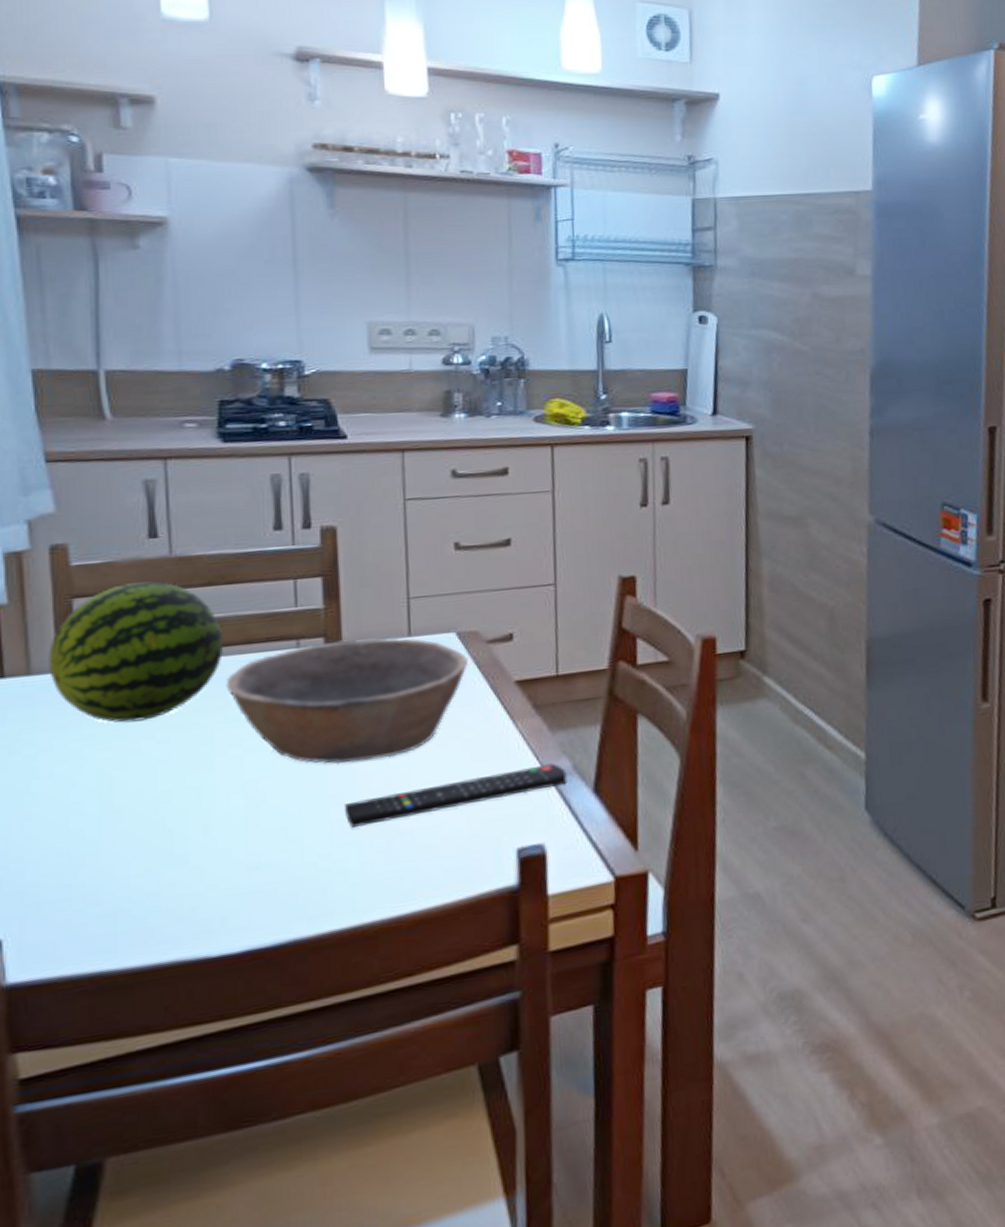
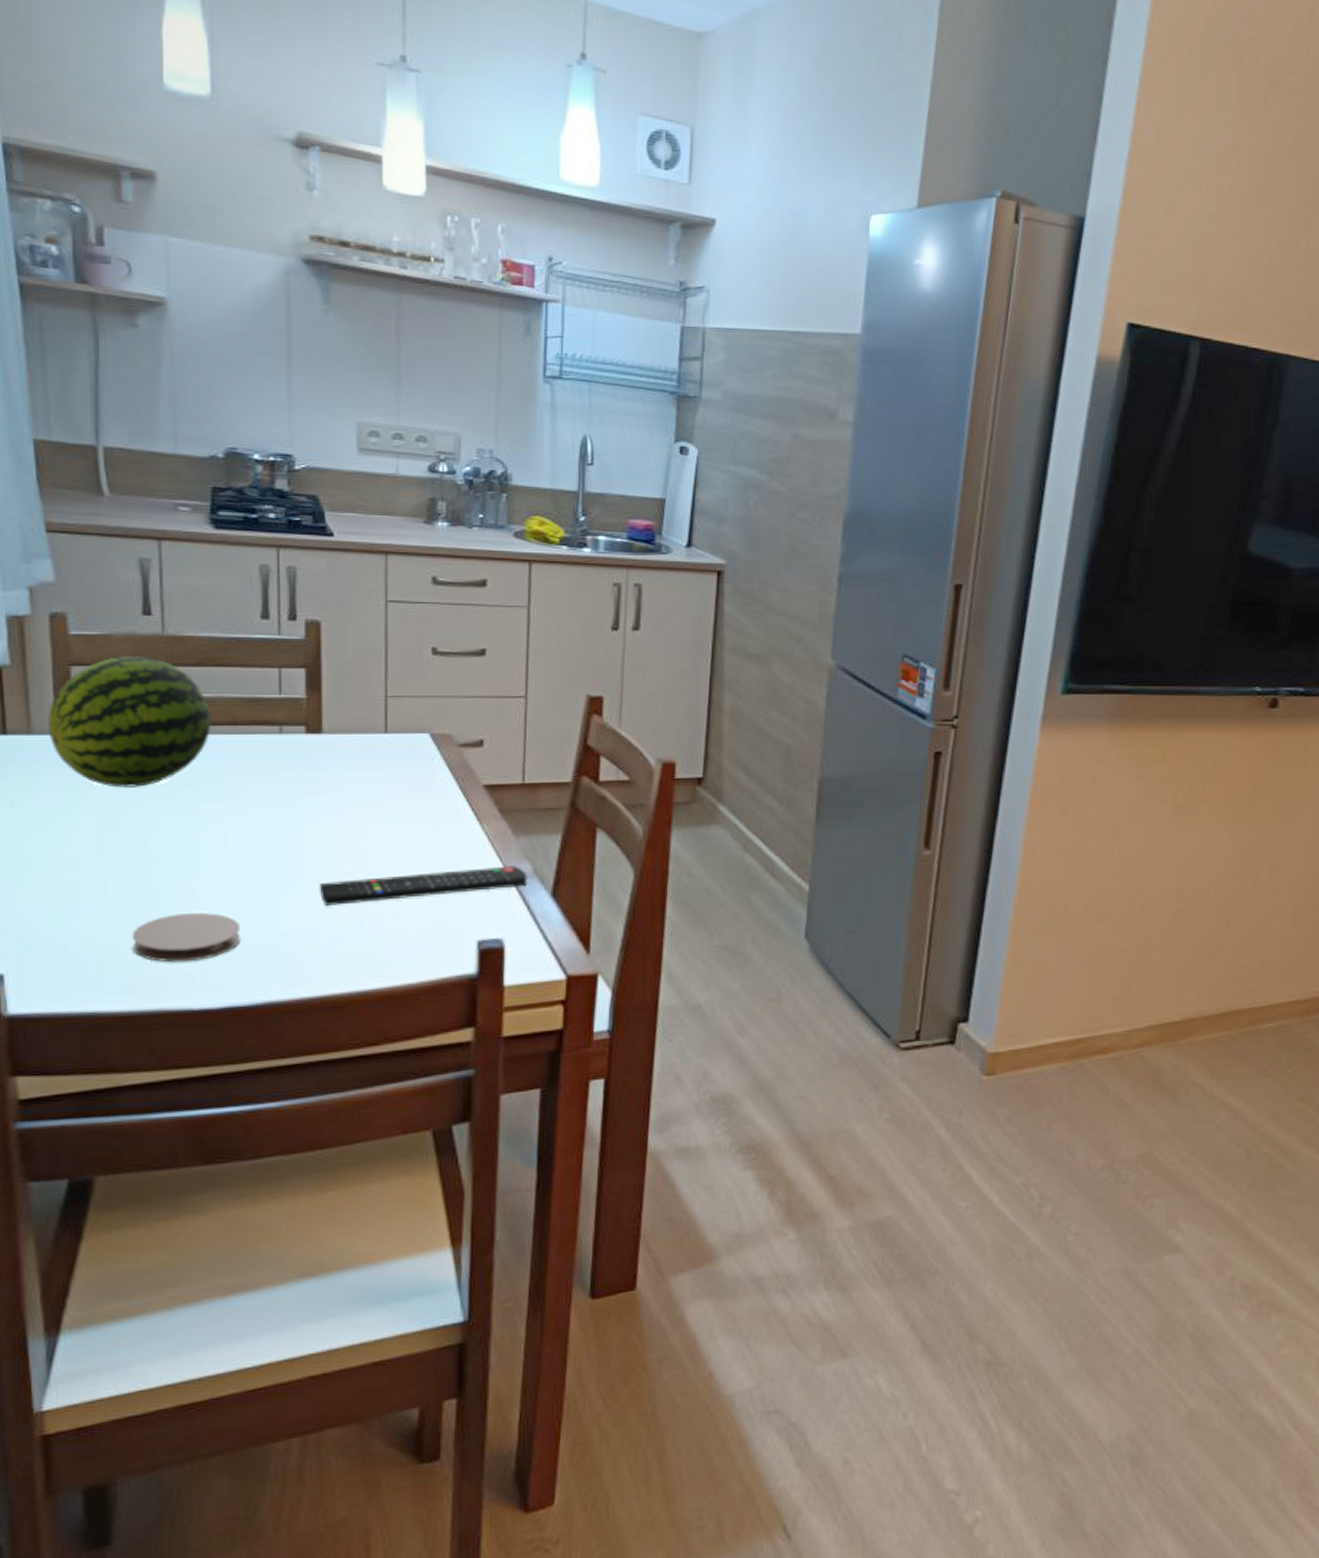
coaster: none [142,847,262,908] -> present [131,912,241,963]
bowl: present [225,637,469,765] -> none [212,730,441,846]

